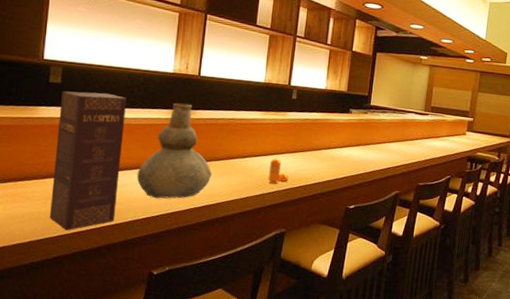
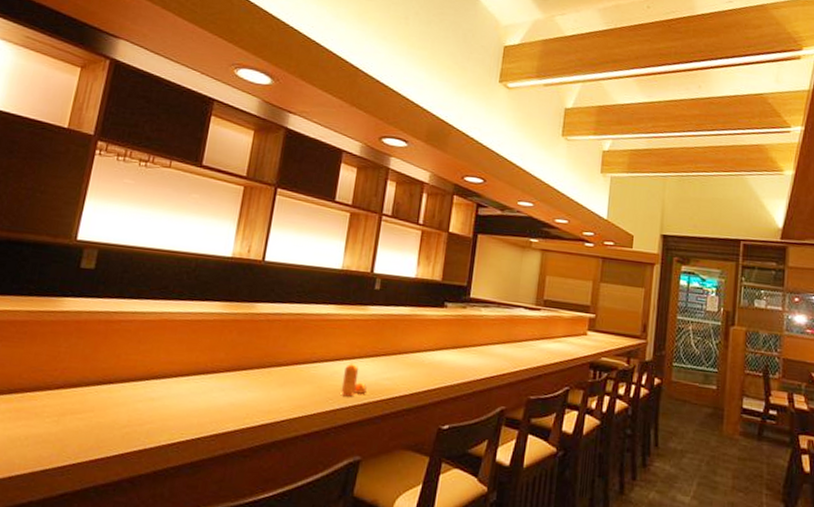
wine box: present [50,91,127,231] -> none [61,278,173,458]
vase: present [136,102,212,199] -> none [176,293,272,416]

